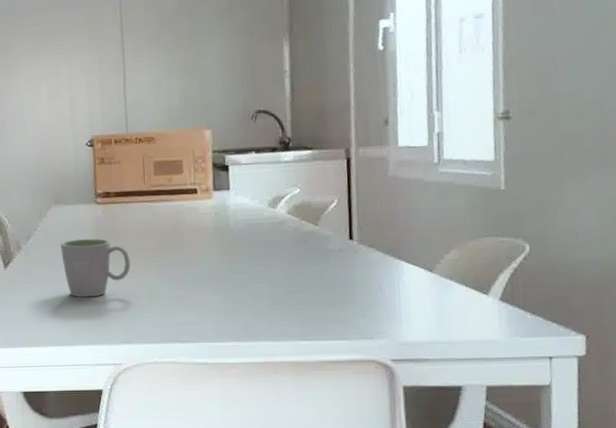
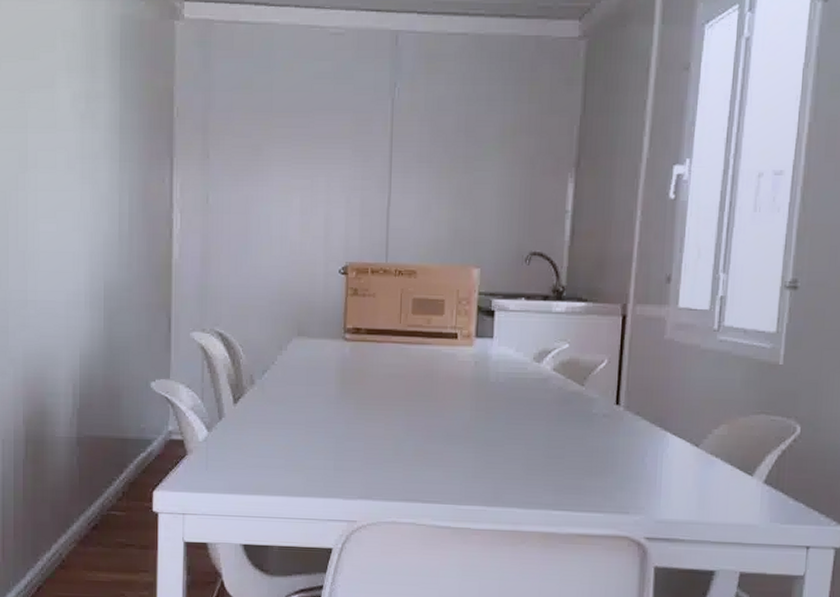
mug: present [61,238,131,298] -> none [300,378,376,445]

